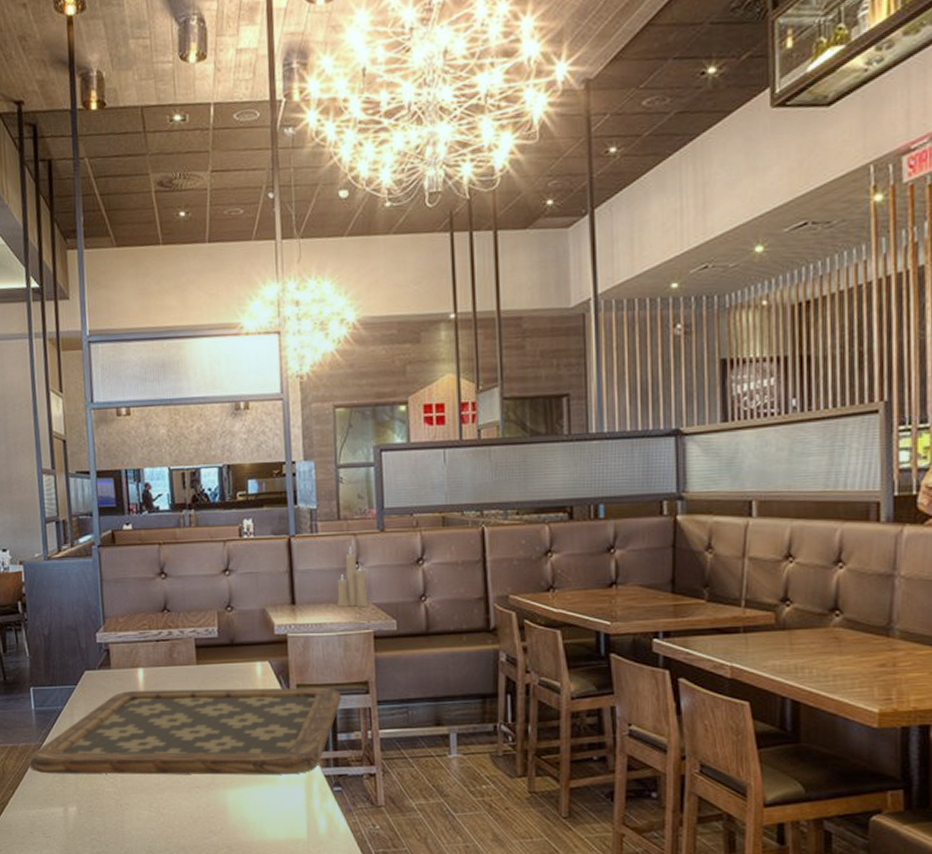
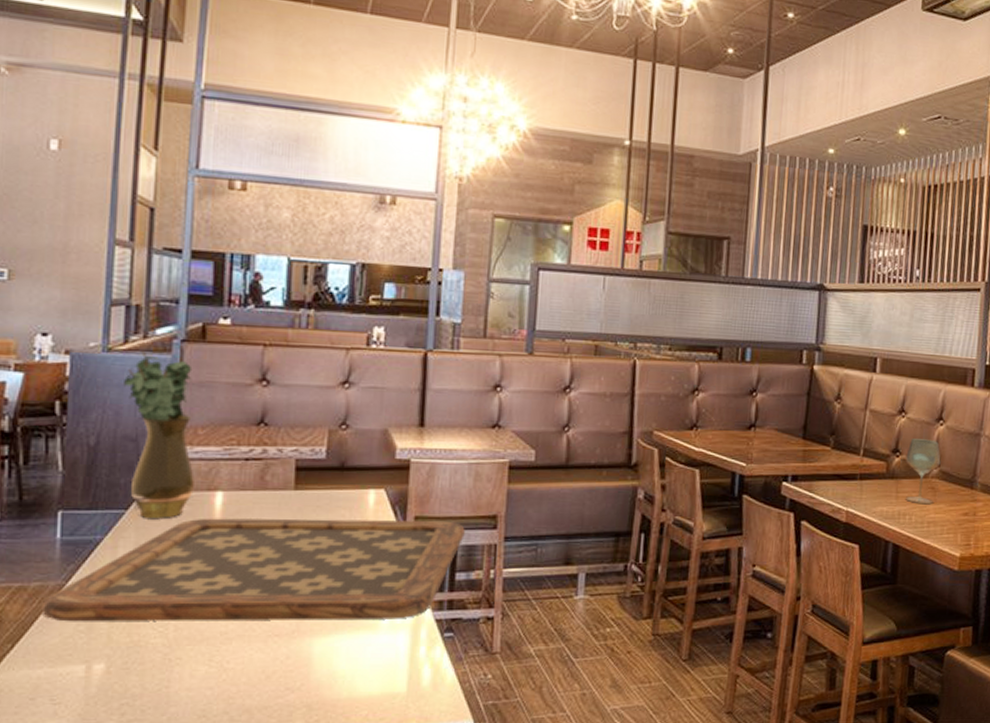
vase: none [62,556,122,691] -> present [124,350,195,518]
candle: present [337,546,369,608] -> none [471,367,508,435]
wine glass: none [798,585,844,657] -> present [906,439,941,505]

